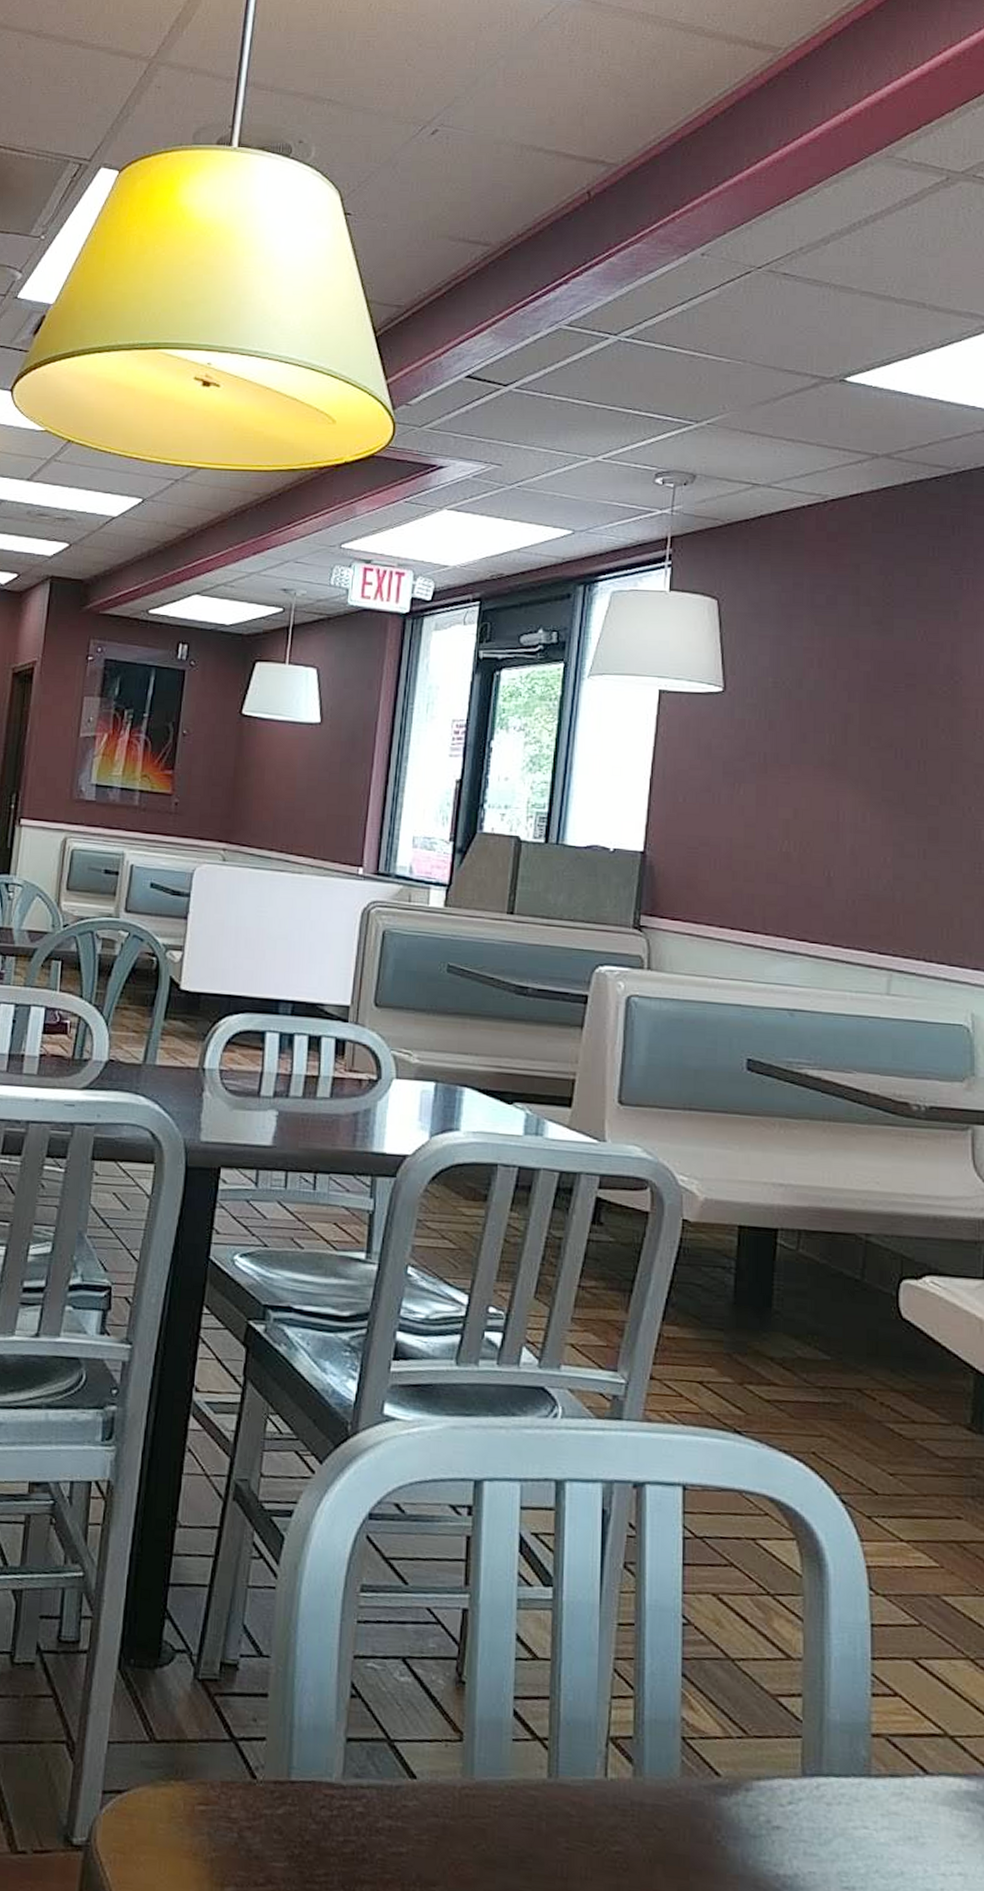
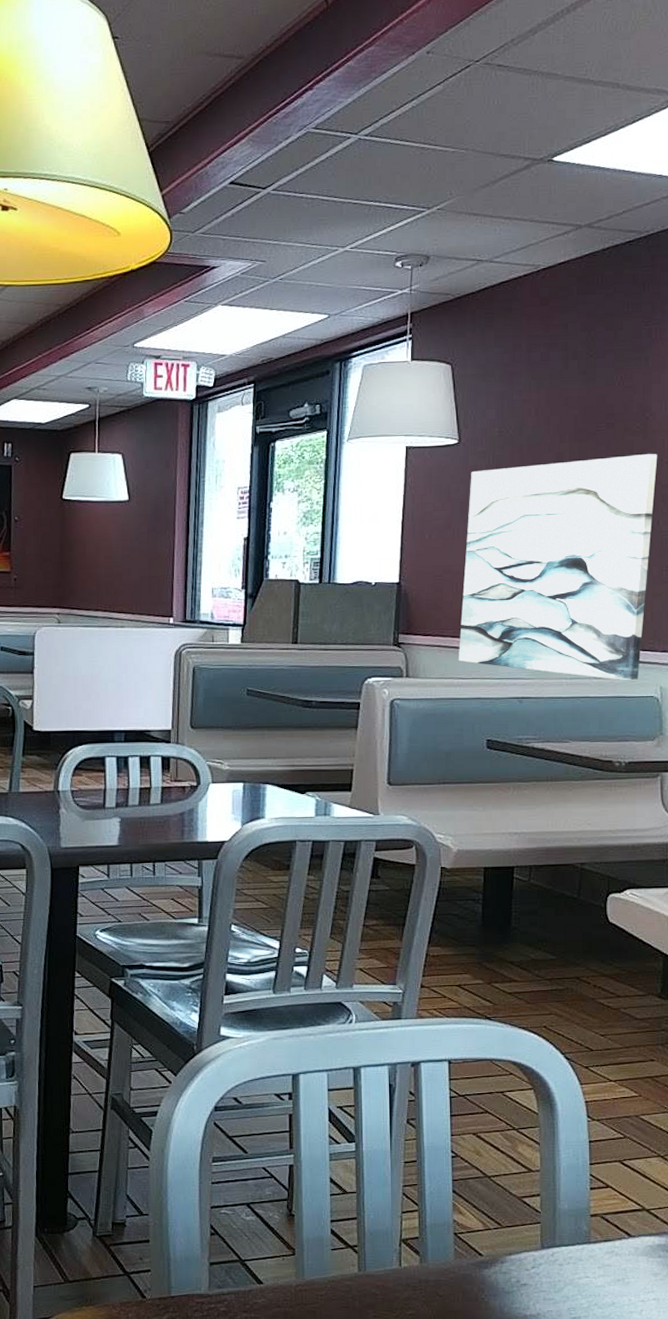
wall art: none [715,724,970,1004] -> present [459,454,658,682]

